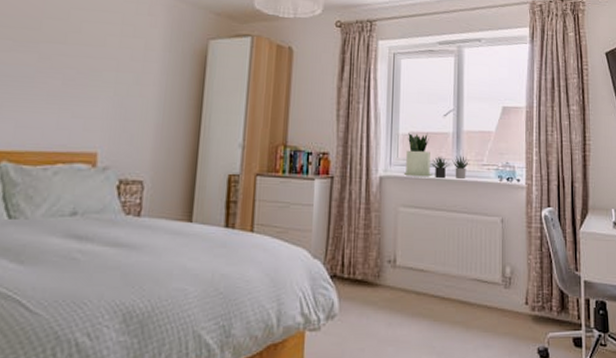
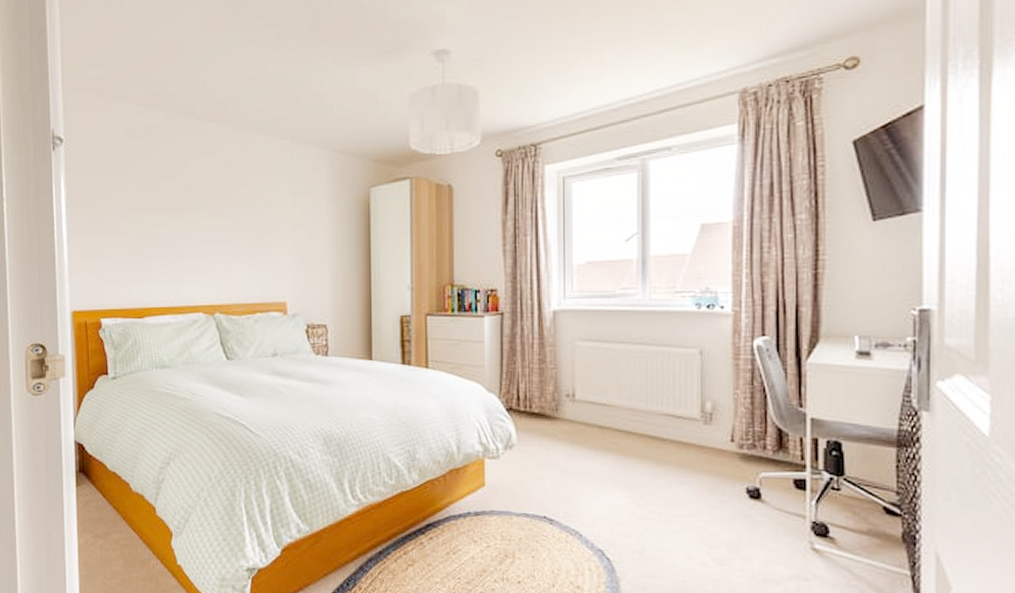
planter: present [403,133,432,177] -> none [579,261,614,309]
succulent plant: present [430,155,470,180] -> none [610,283,660,310]

